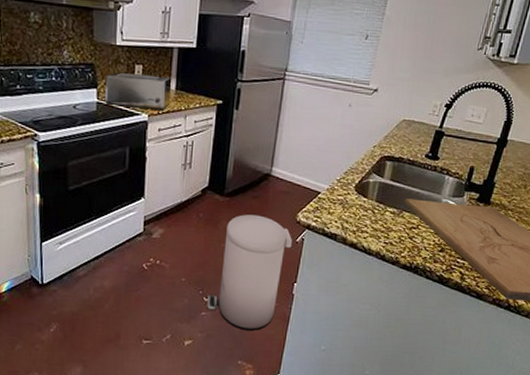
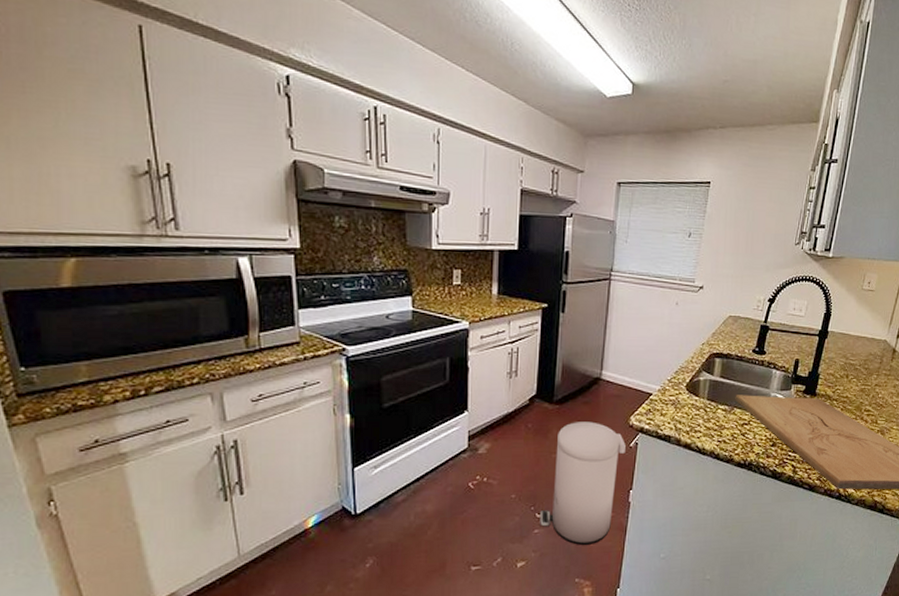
toaster: present [105,71,172,111] -> none [420,277,493,317]

